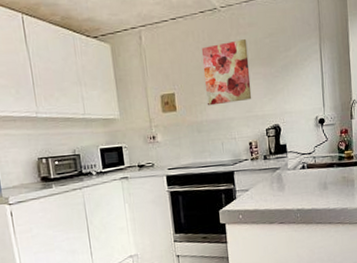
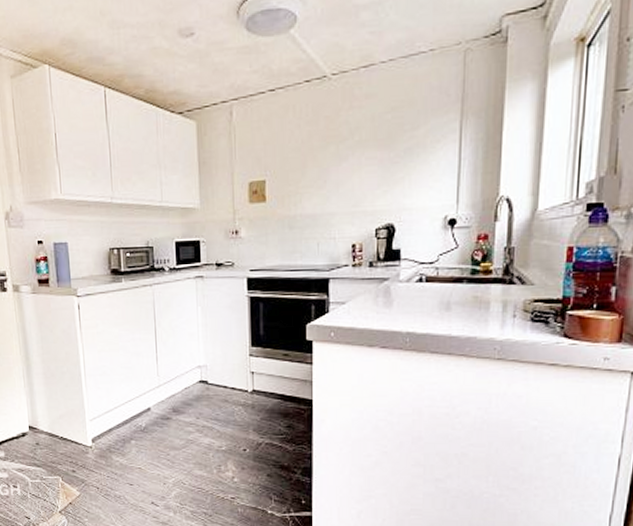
wall art: present [201,38,252,106] -> none [302,113,362,197]

